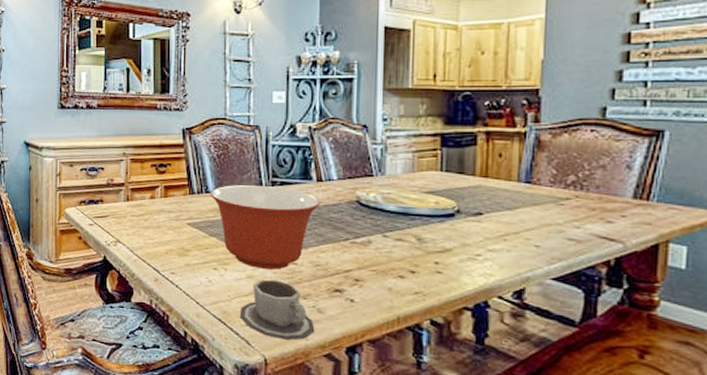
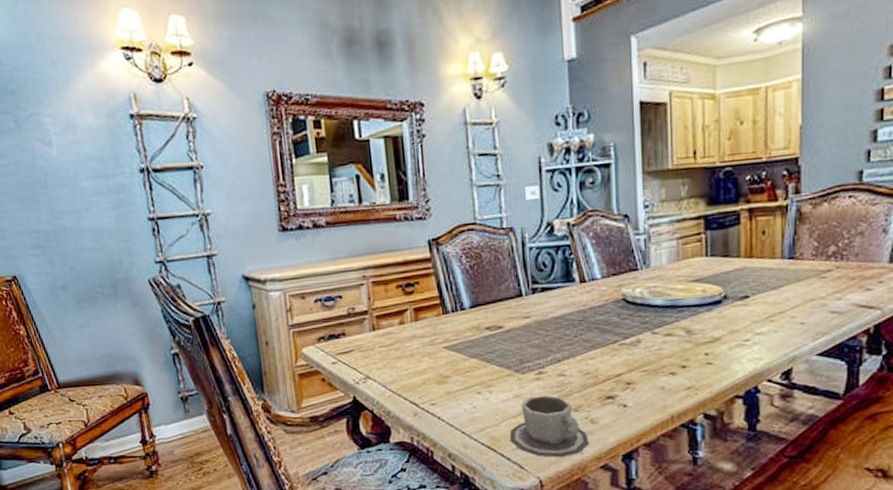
mixing bowl: present [210,184,321,270] -> none [466,294,586,386]

